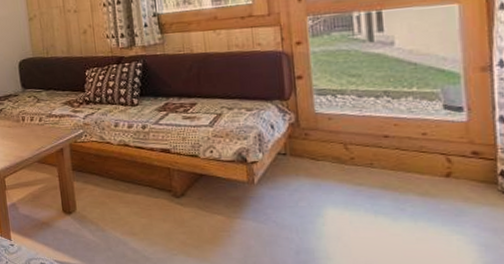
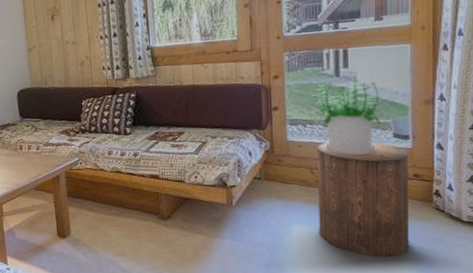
potted plant: none [341,43,437,129] -> present [312,78,390,155]
stool: none [351,115,472,247] -> present [317,142,410,258]

